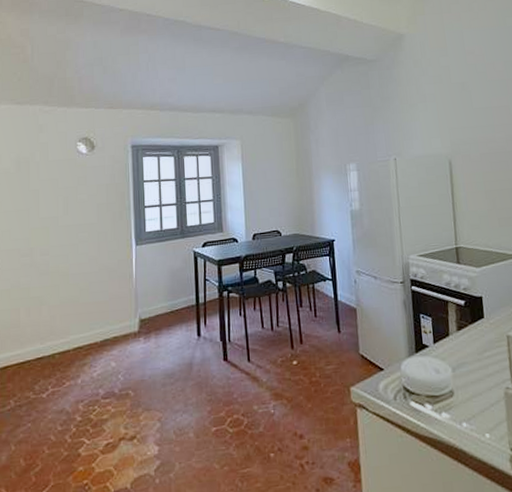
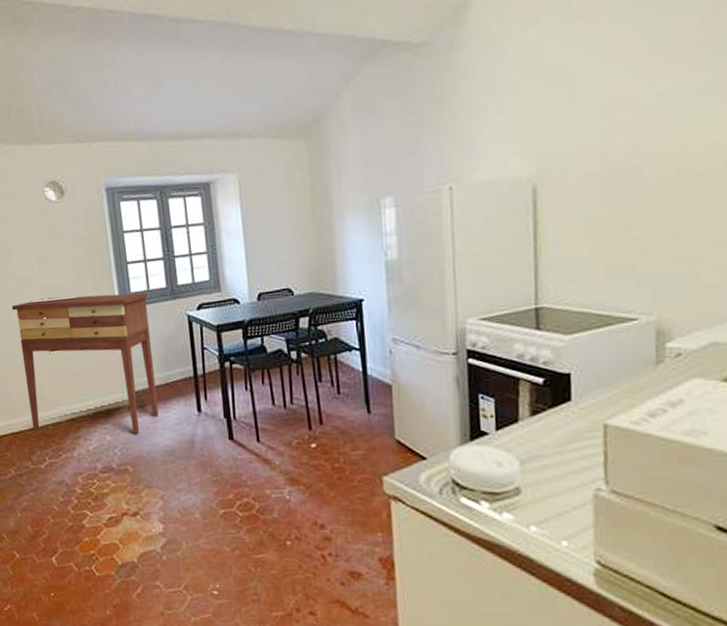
console table: none [34,232,162,360] -> present [12,292,159,435]

